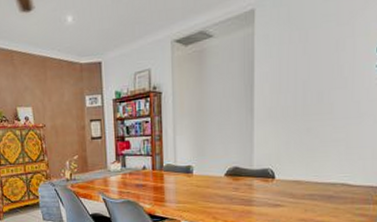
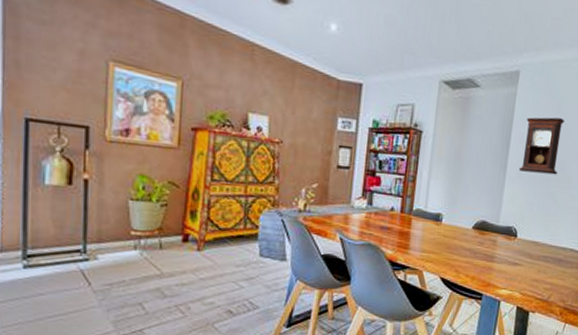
pendulum clock: none [267,46,315,111] -> present [518,117,564,175]

